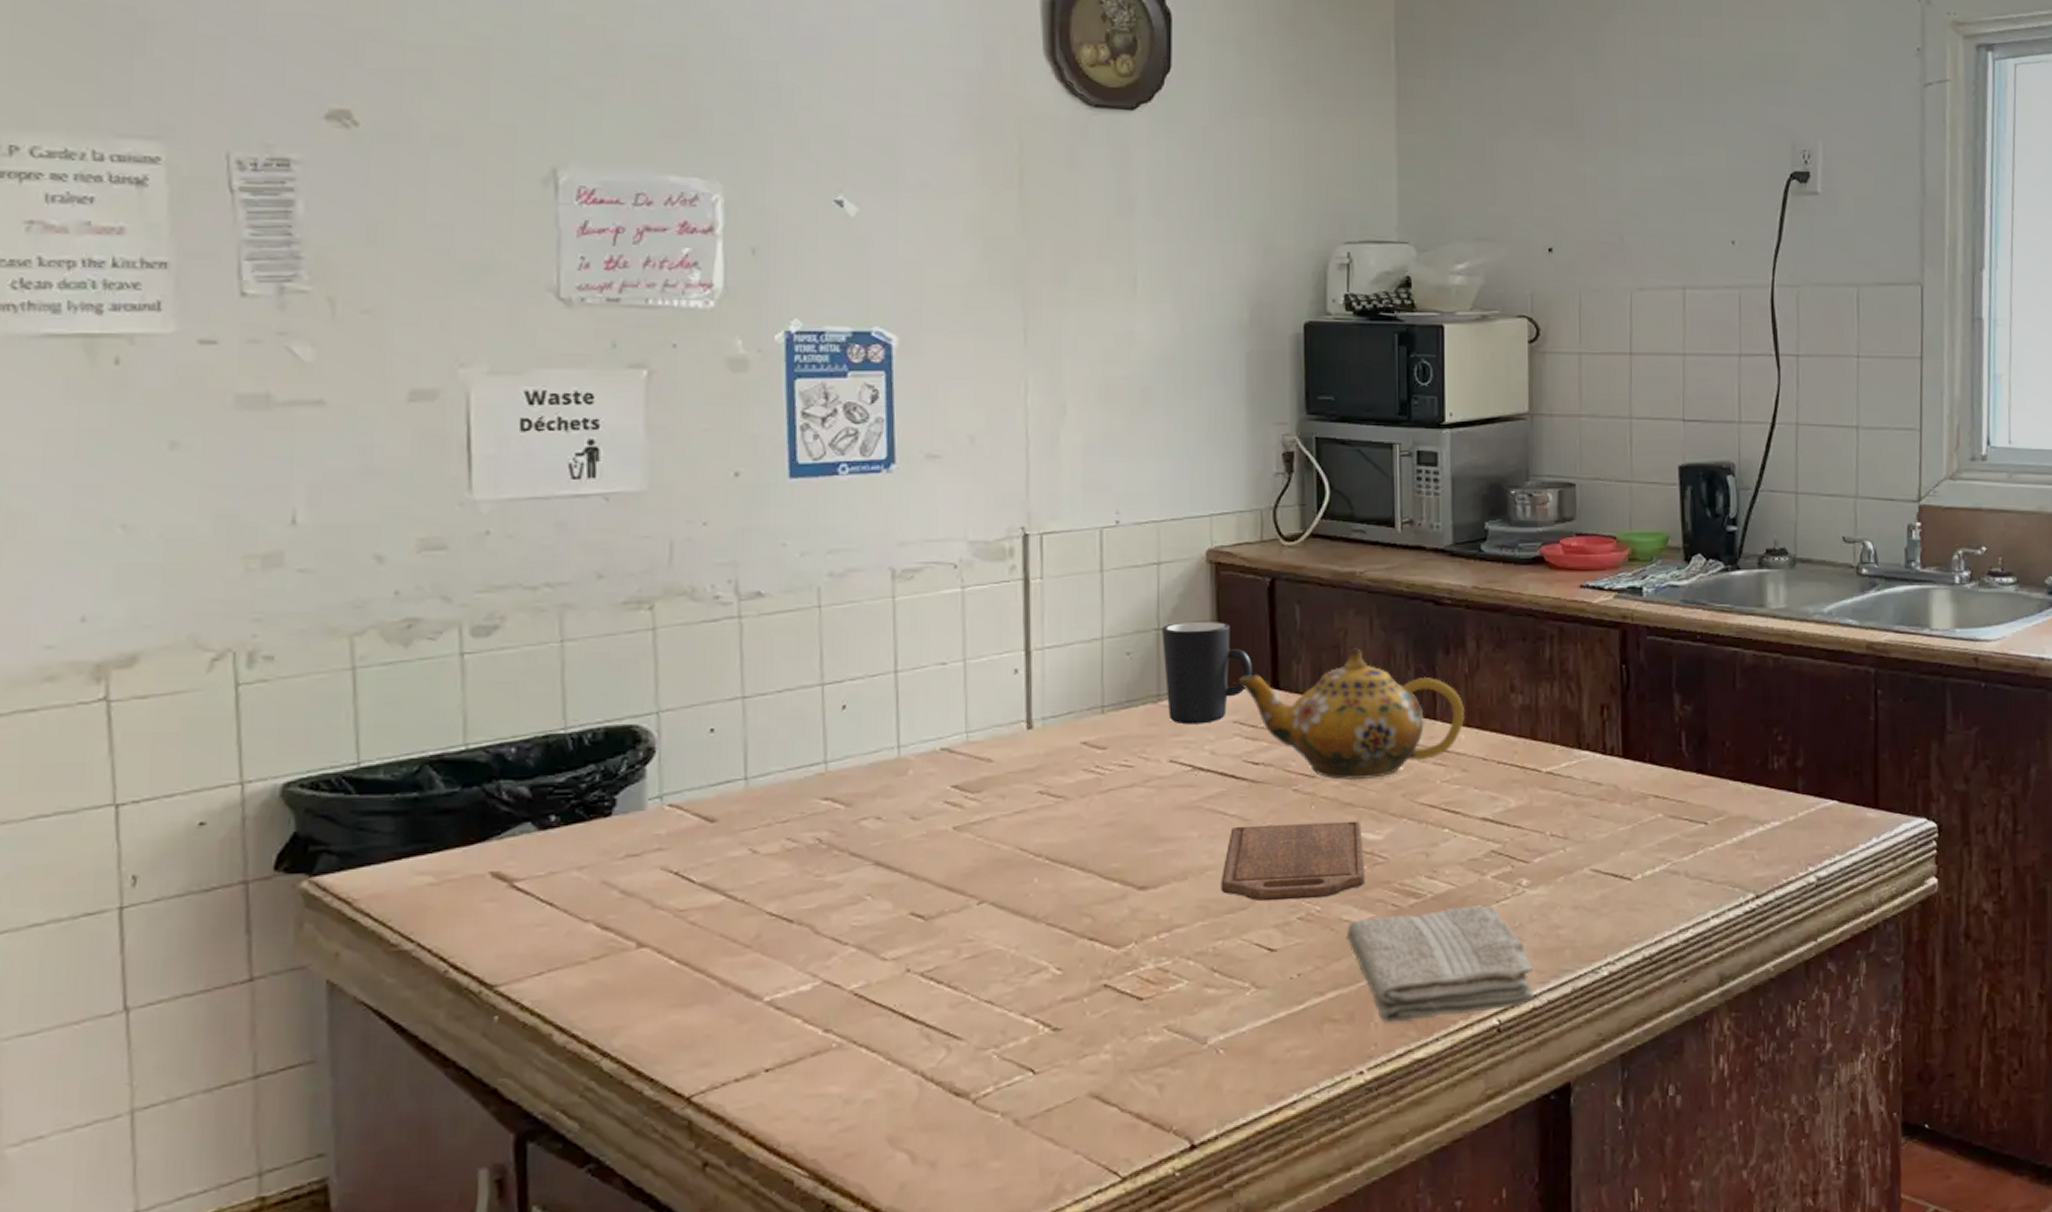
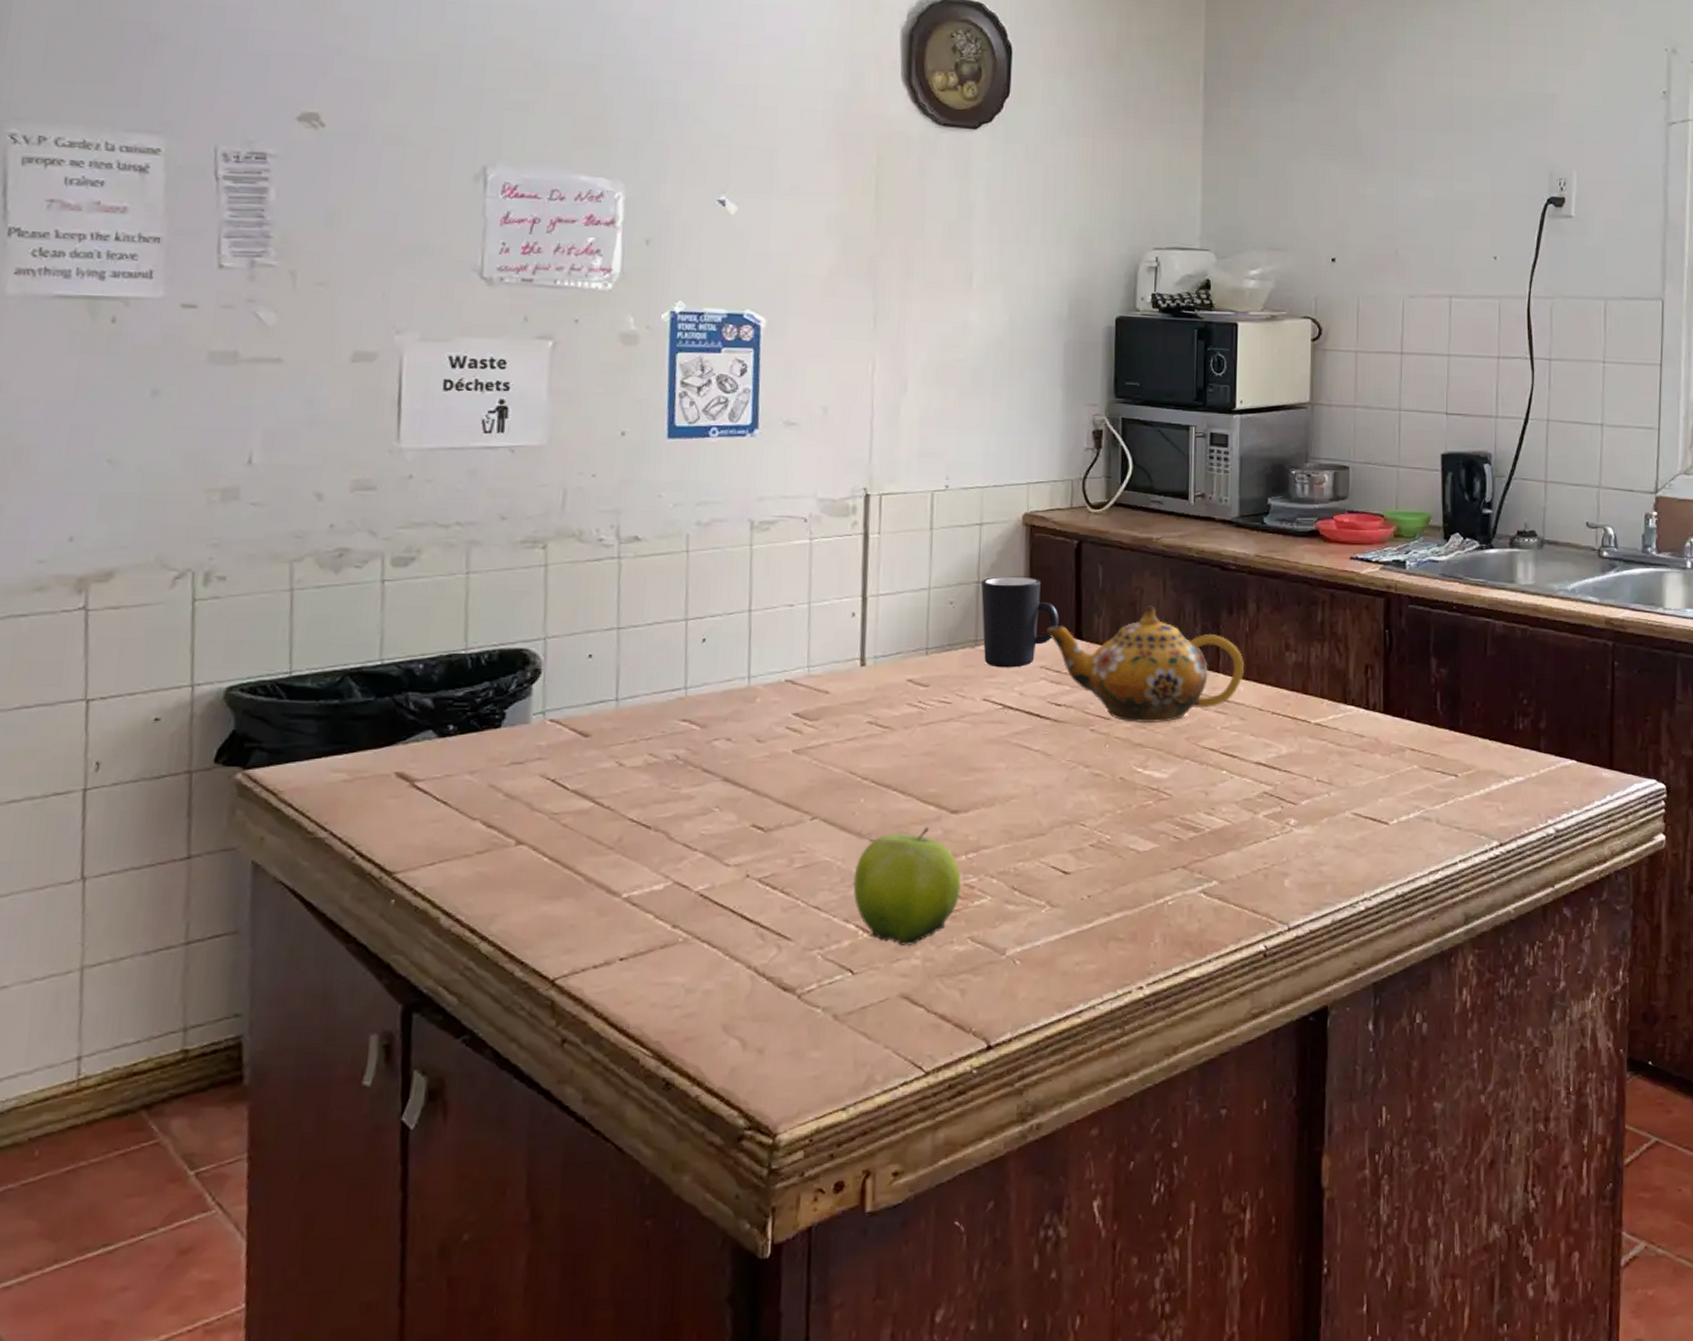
fruit: none [1030,905,1153,1040] -> present [852,826,961,946]
cutting board: present [1220,821,1365,902] -> none [1023,760,1151,829]
washcloth: present [1346,905,1534,1023] -> none [1131,841,1297,944]

